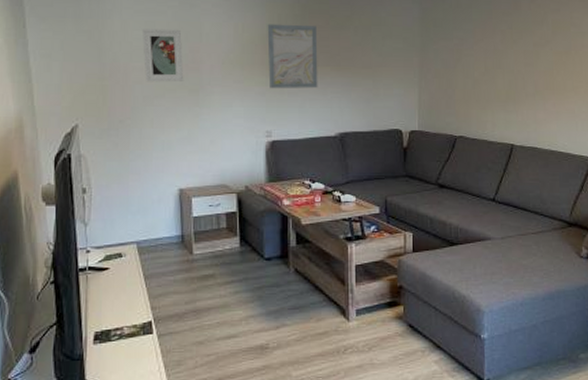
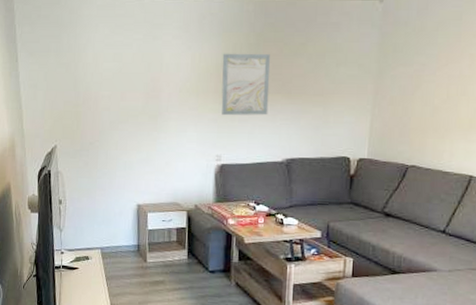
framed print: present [143,28,184,82] -> none [111,60,145,109]

